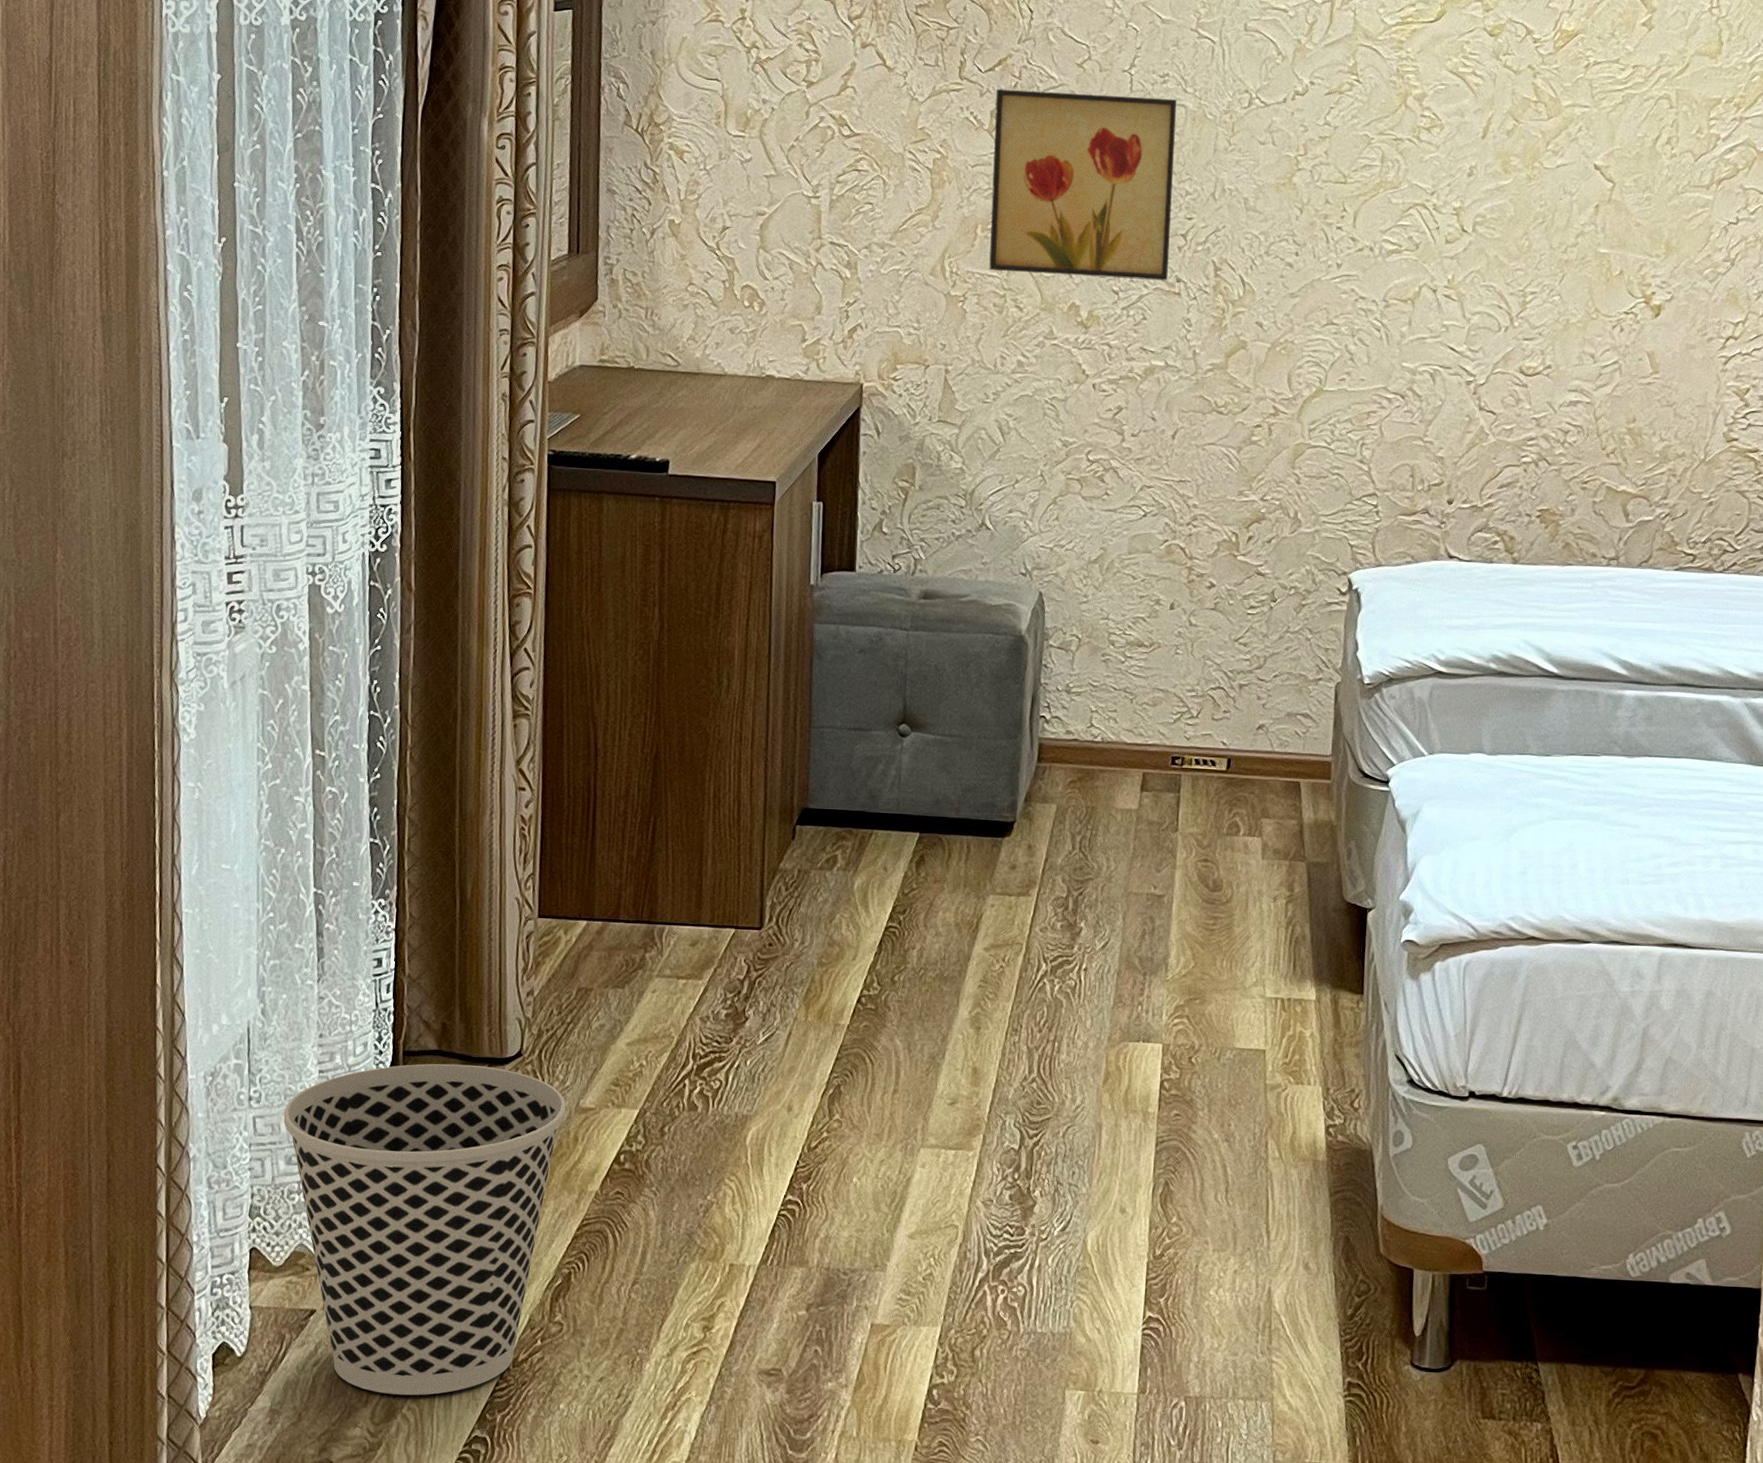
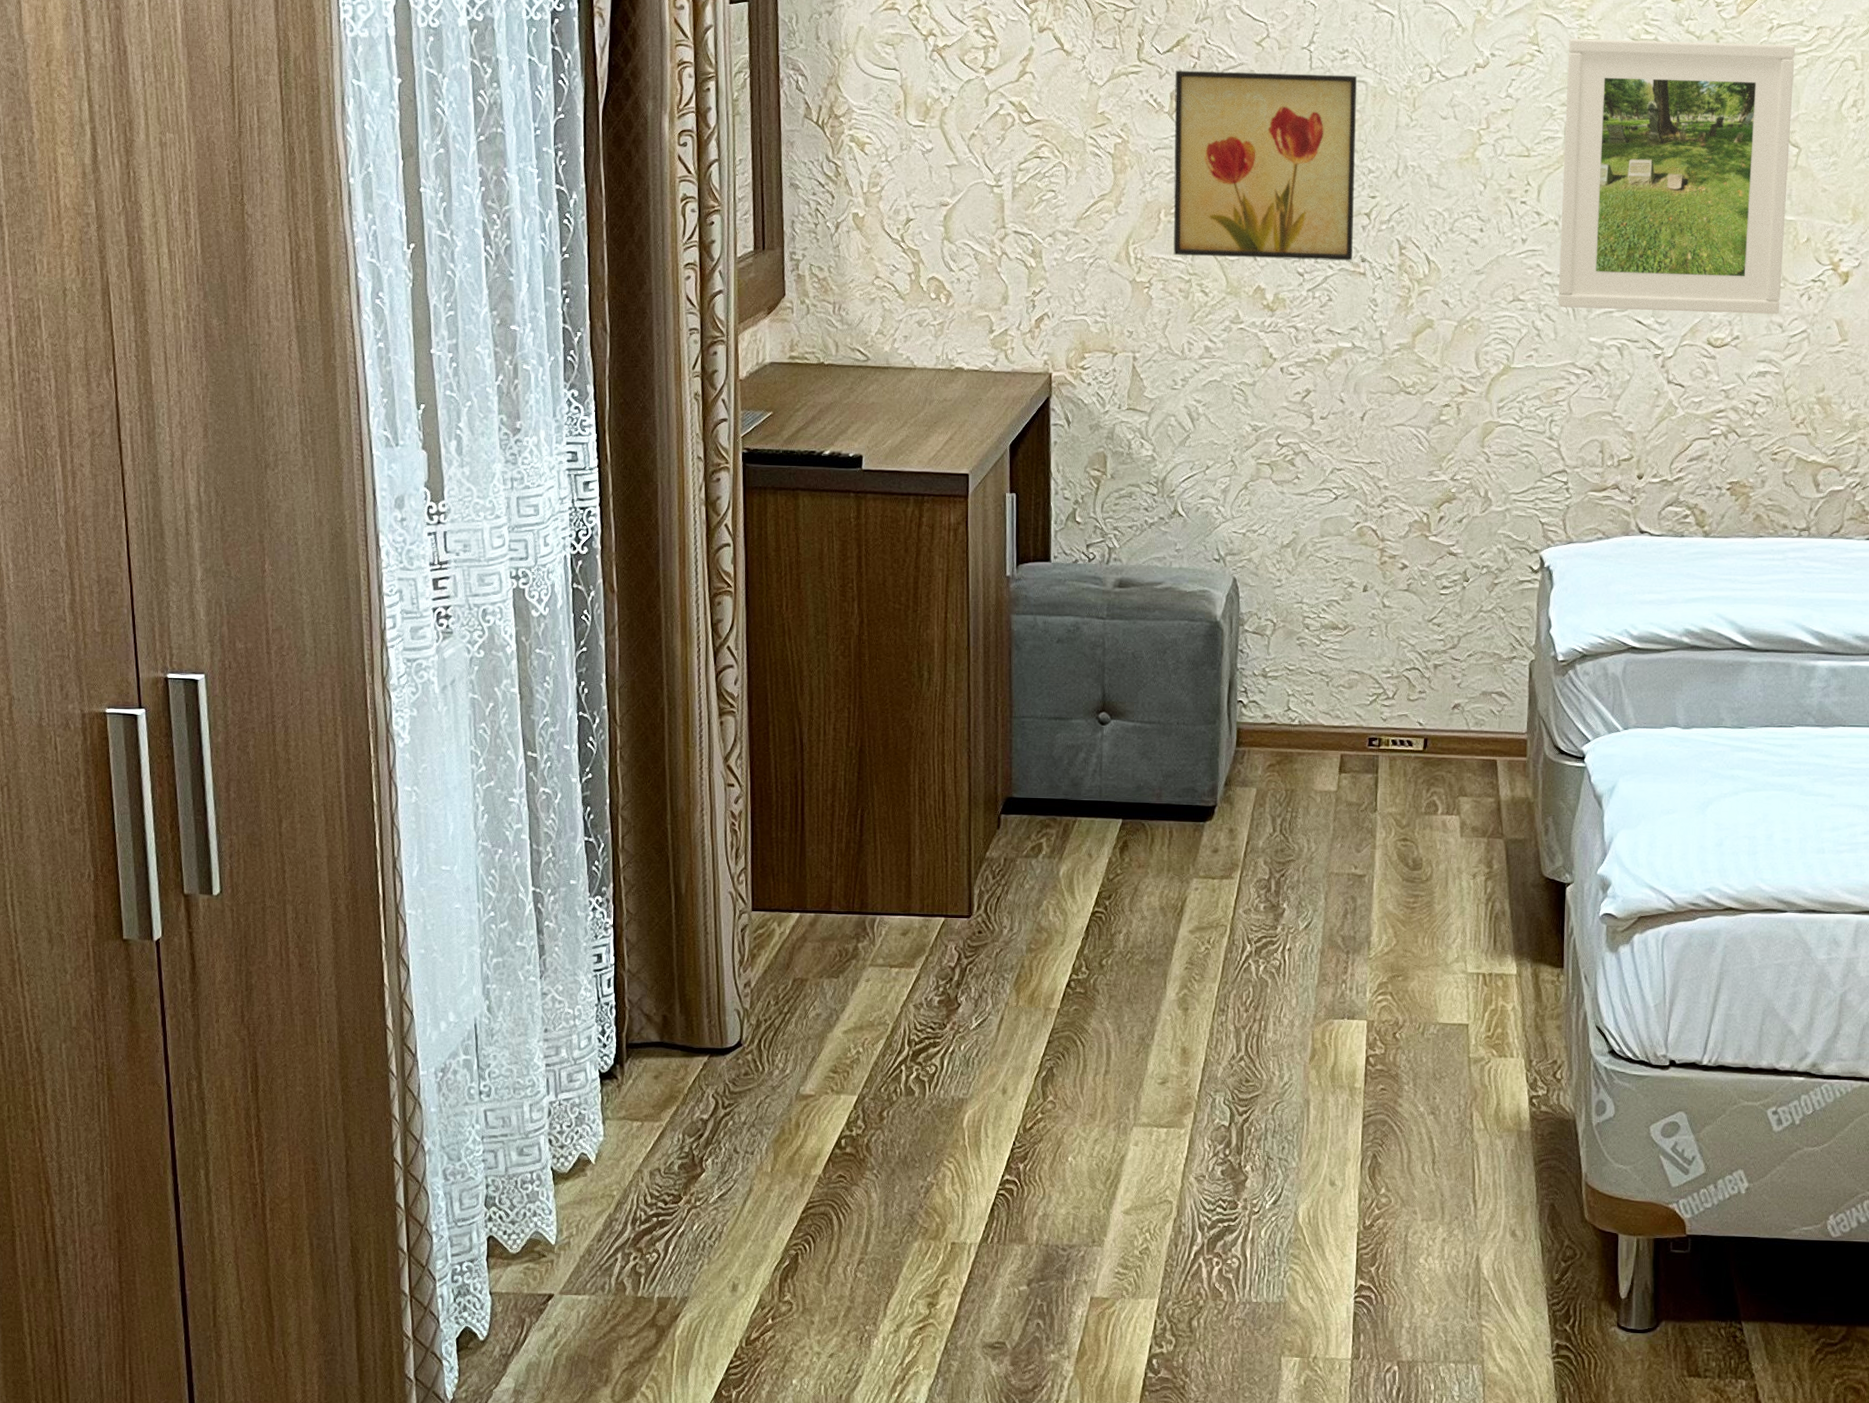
wastebasket: present [283,1063,566,1396] -> none [513,1055,787,1375]
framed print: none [1371,69,1611,345] -> present [1557,38,1795,314]

